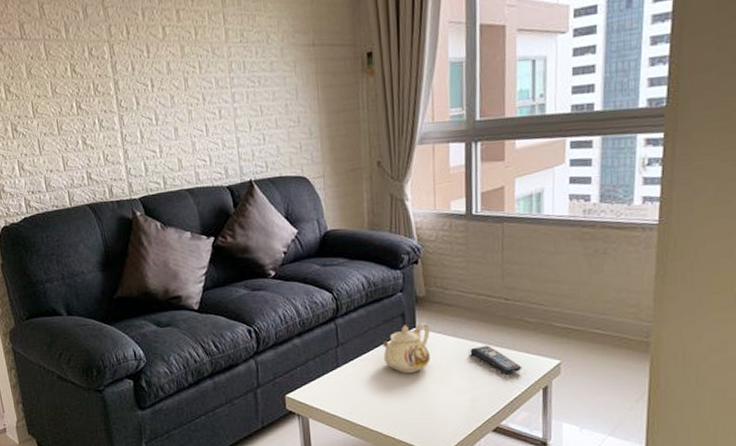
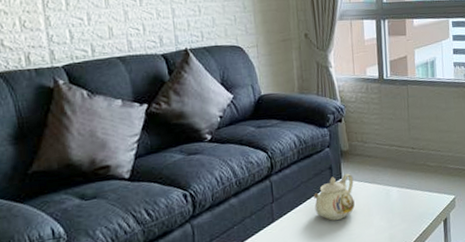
remote control: present [470,345,522,373] -> none [386,188,427,211]

